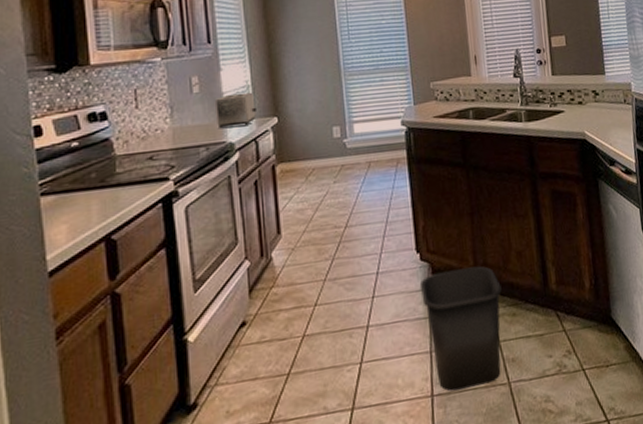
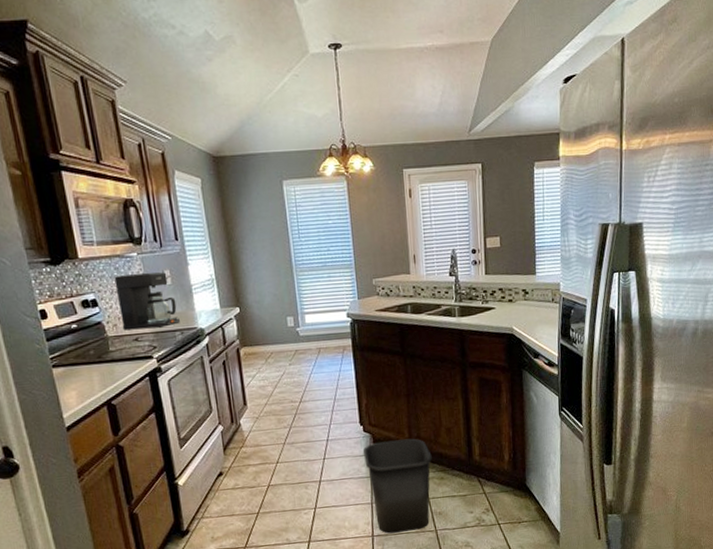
coffee maker: none [131,79,206,148] -> present [114,272,180,331]
toaster: present [214,92,258,129] -> none [184,285,222,317]

